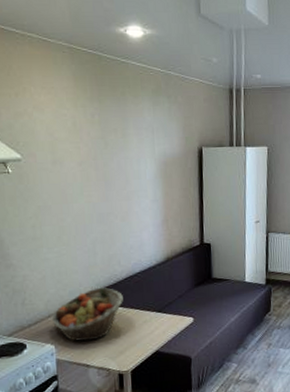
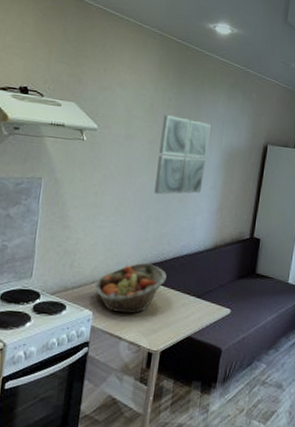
wall art: none [89,132,143,217] -> present [154,115,211,195]

